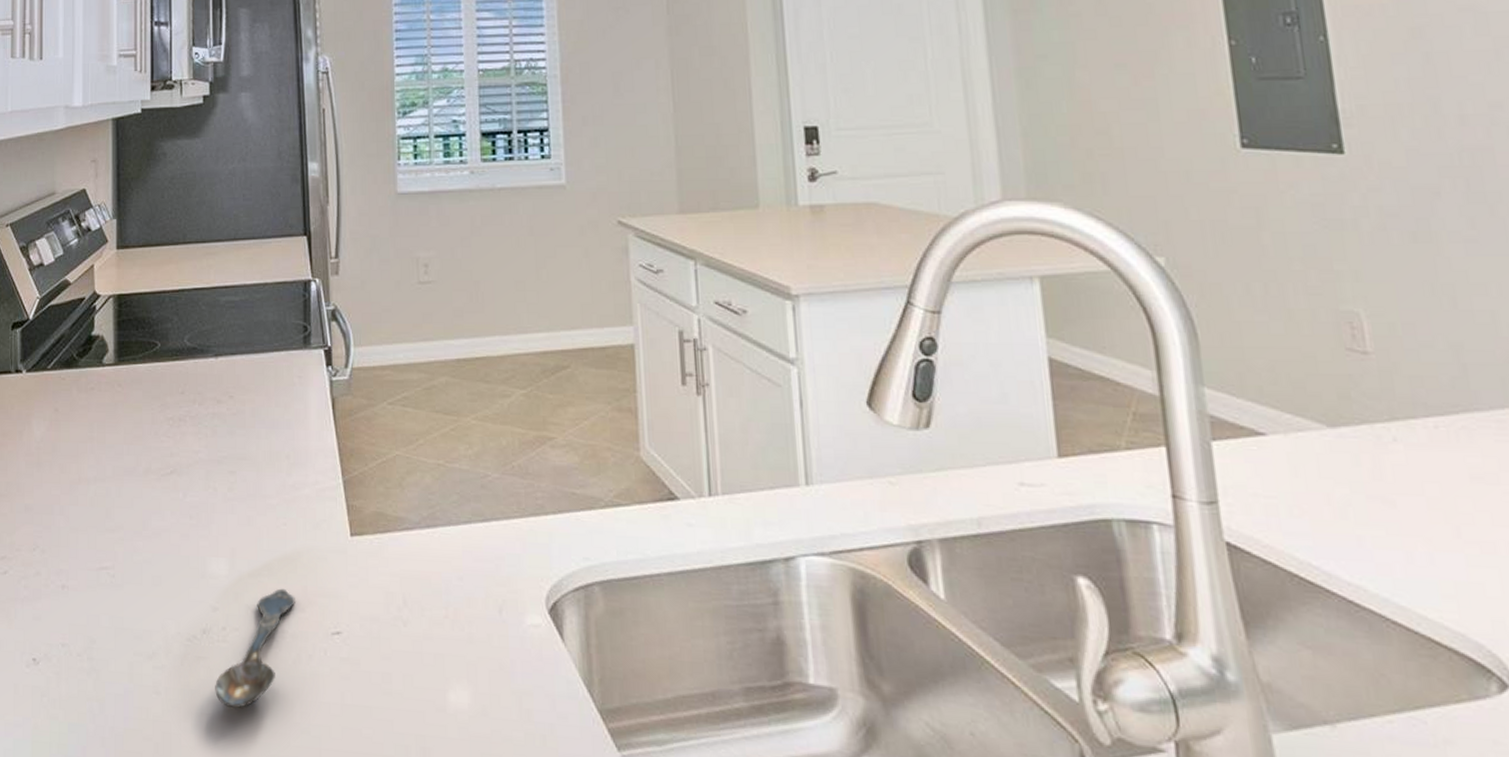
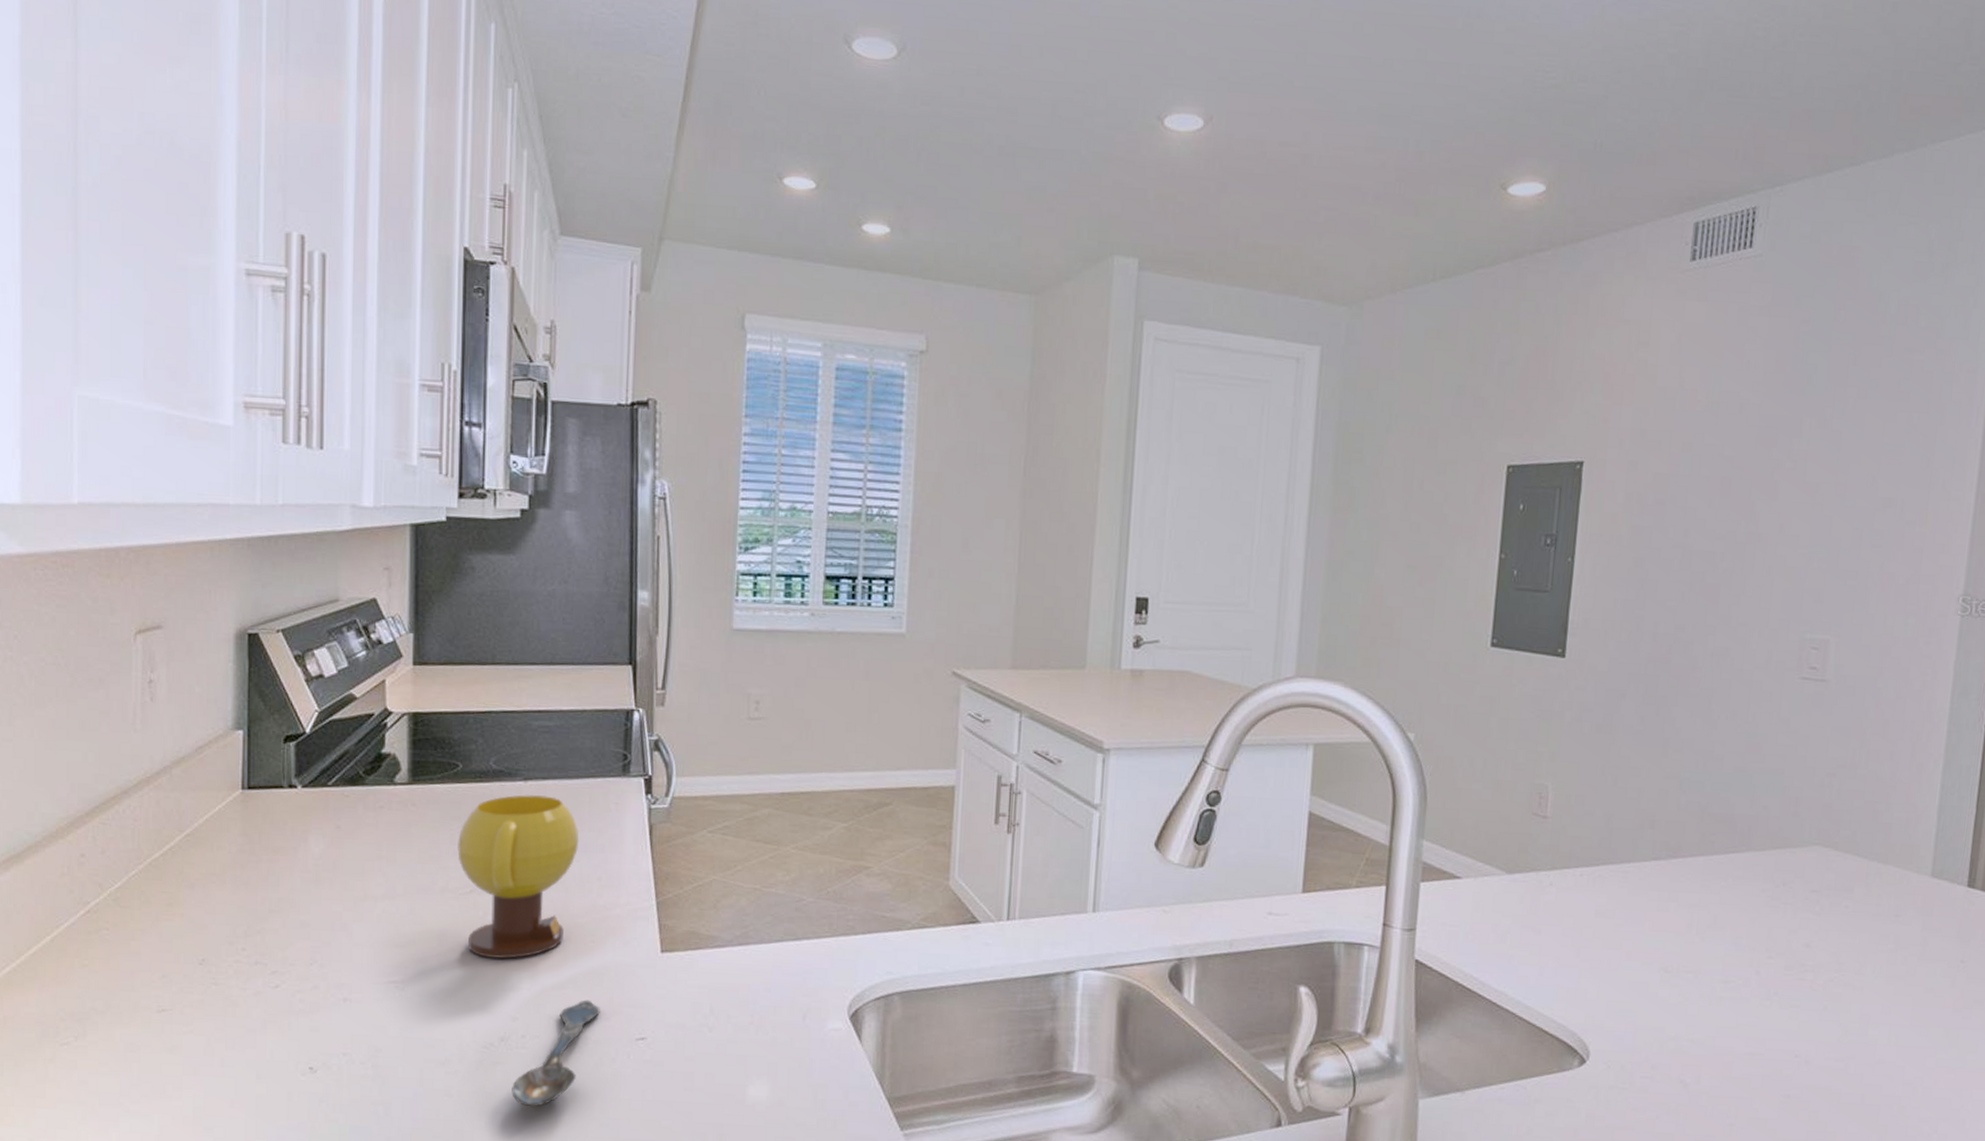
mug: none [158,370,267,544] -> present [457,794,579,959]

